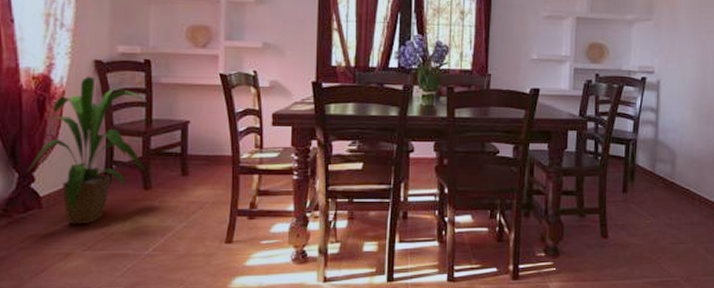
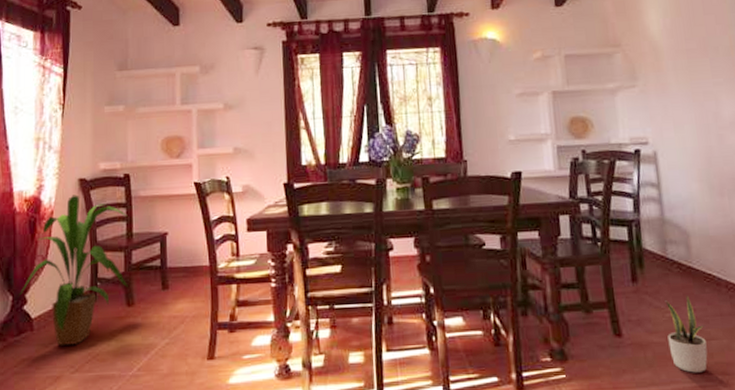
potted plant: none [645,206,677,270] -> present [665,295,708,373]

